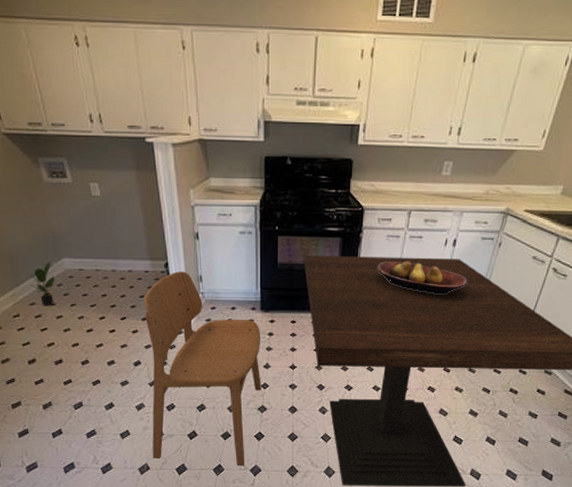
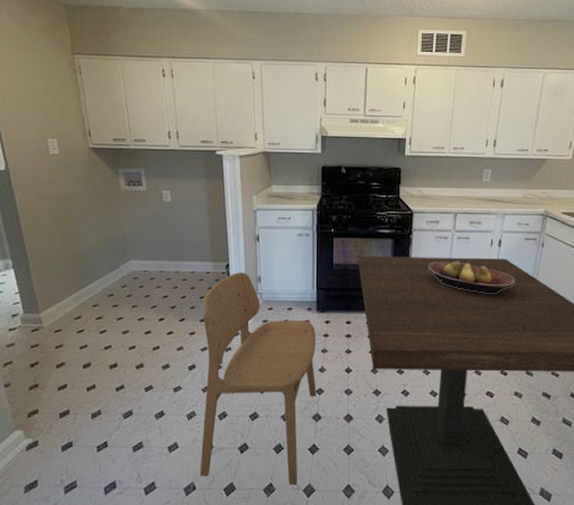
potted plant: present [29,262,55,306] -> none [95,263,120,308]

